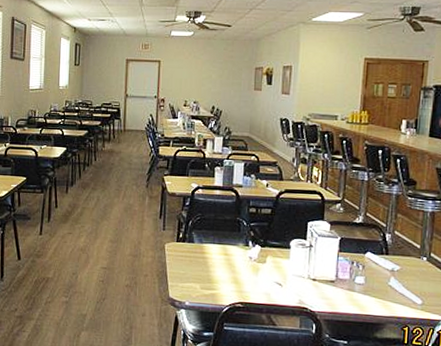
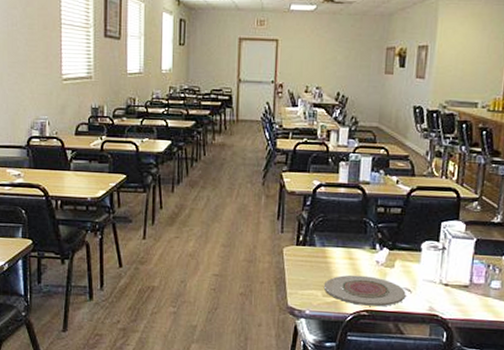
plate: none [201,269,277,299] -> present [323,275,406,307]

